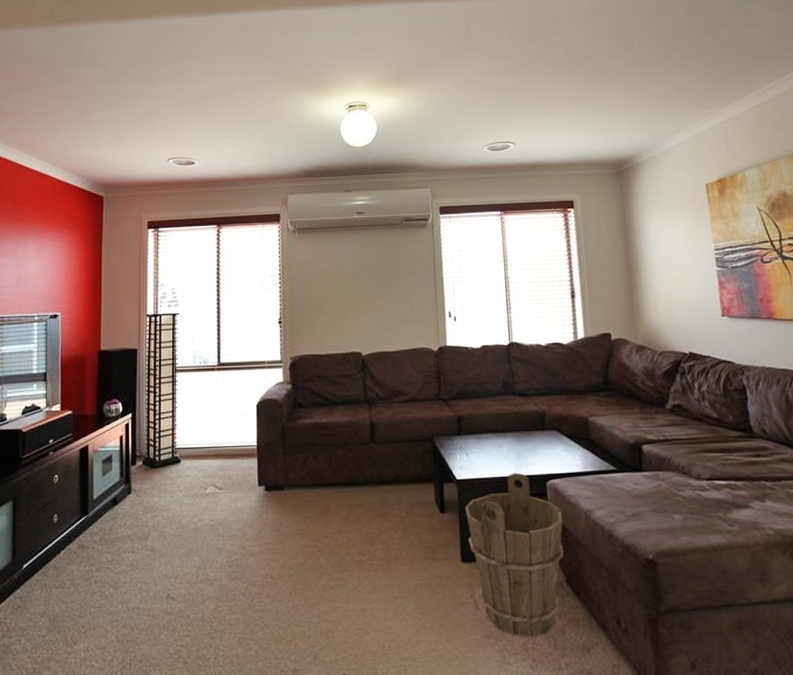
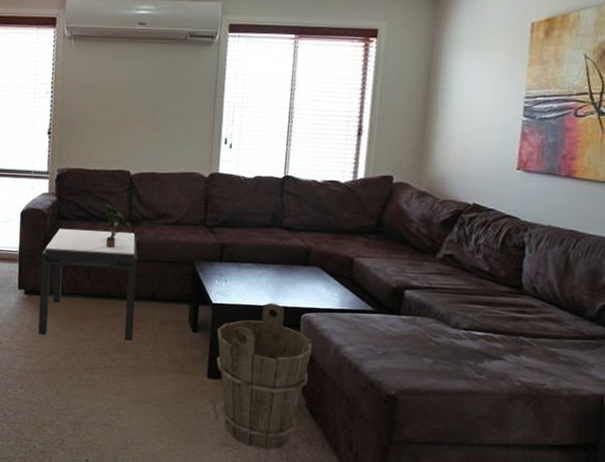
side table: none [280,413,380,533] -> present [38,229,138,341]
potted plant: none [340,387,367,432] -> present [104,204,130,248]

